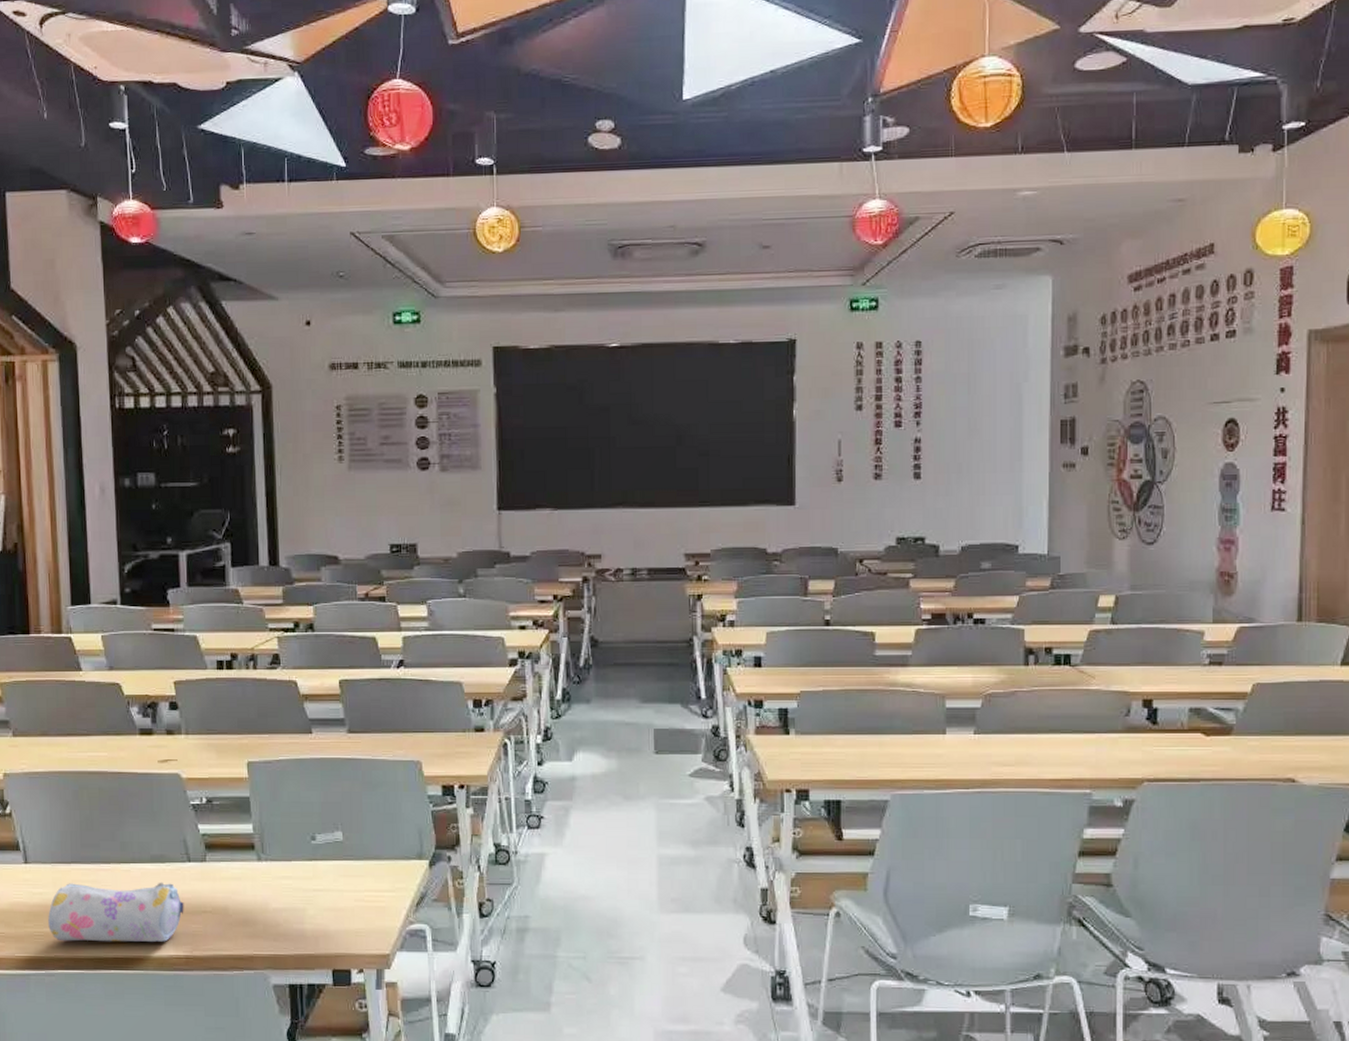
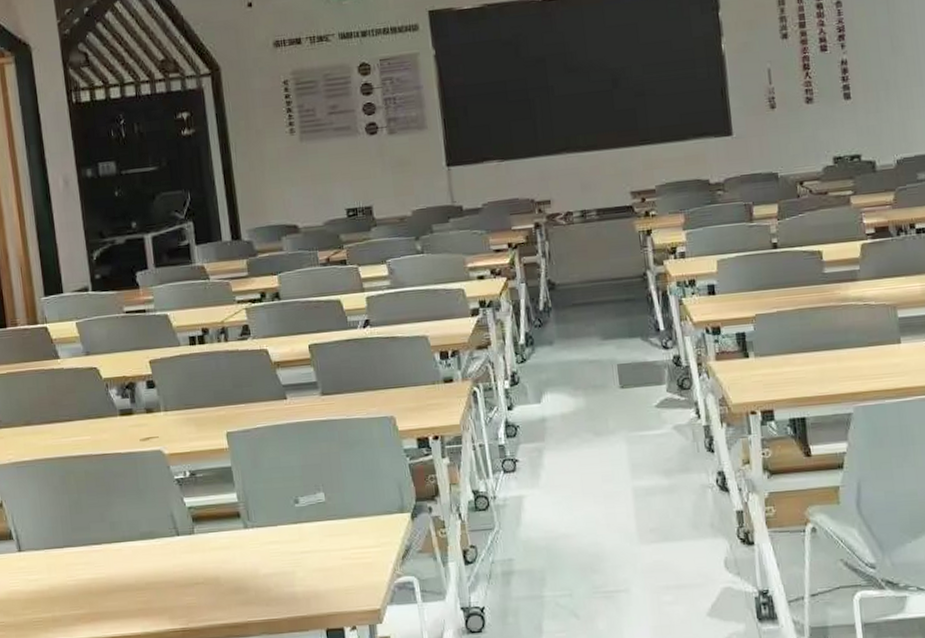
pencil case: present [48,882,184,942] -> none [45,557,177,625]

